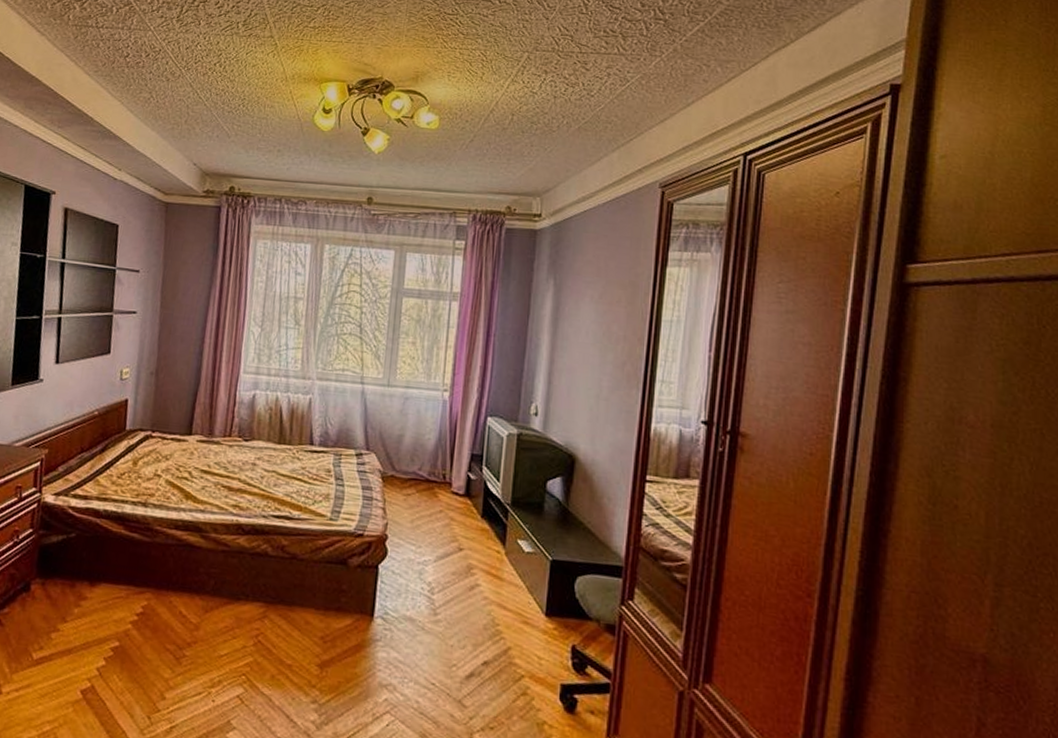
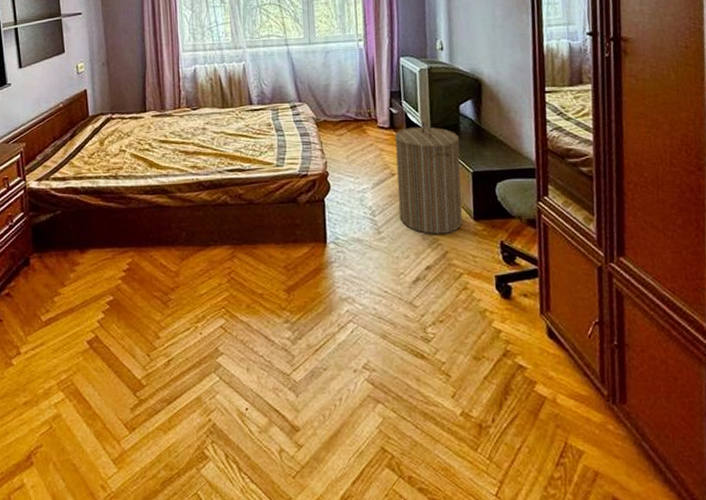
laundry hamper: none [461,493,542,627] -> present [395,121,463,234]

